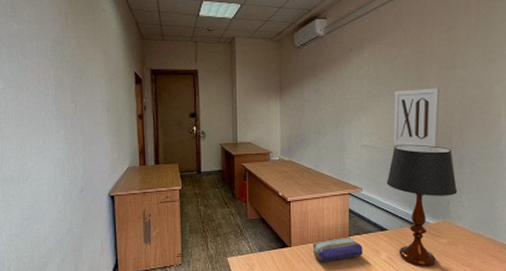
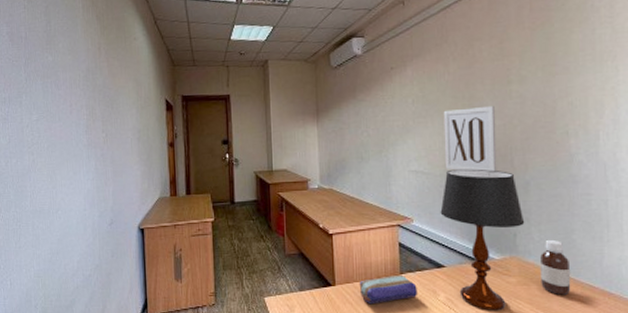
bottle: none [466,206,492,254] -> present [539,239,571,296]

